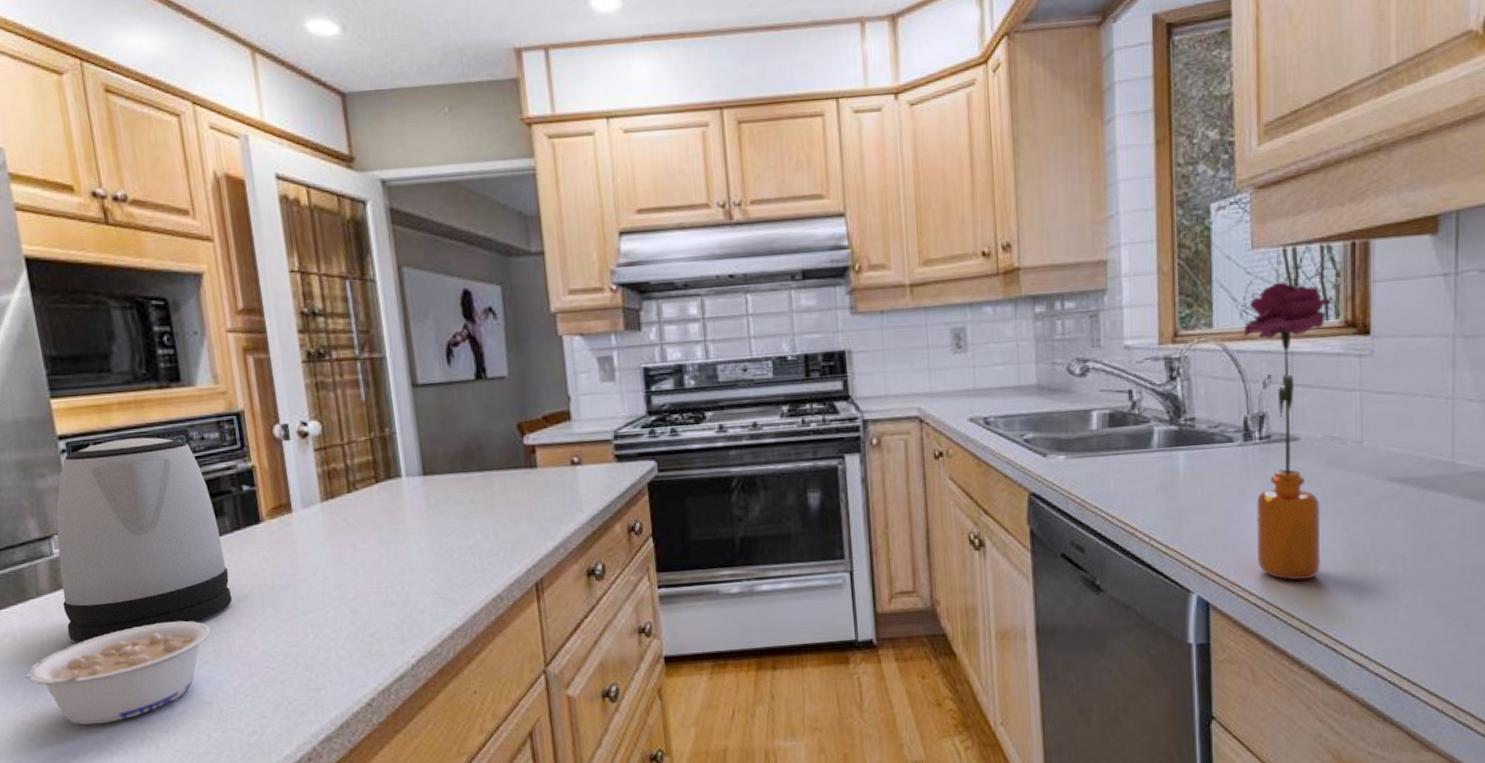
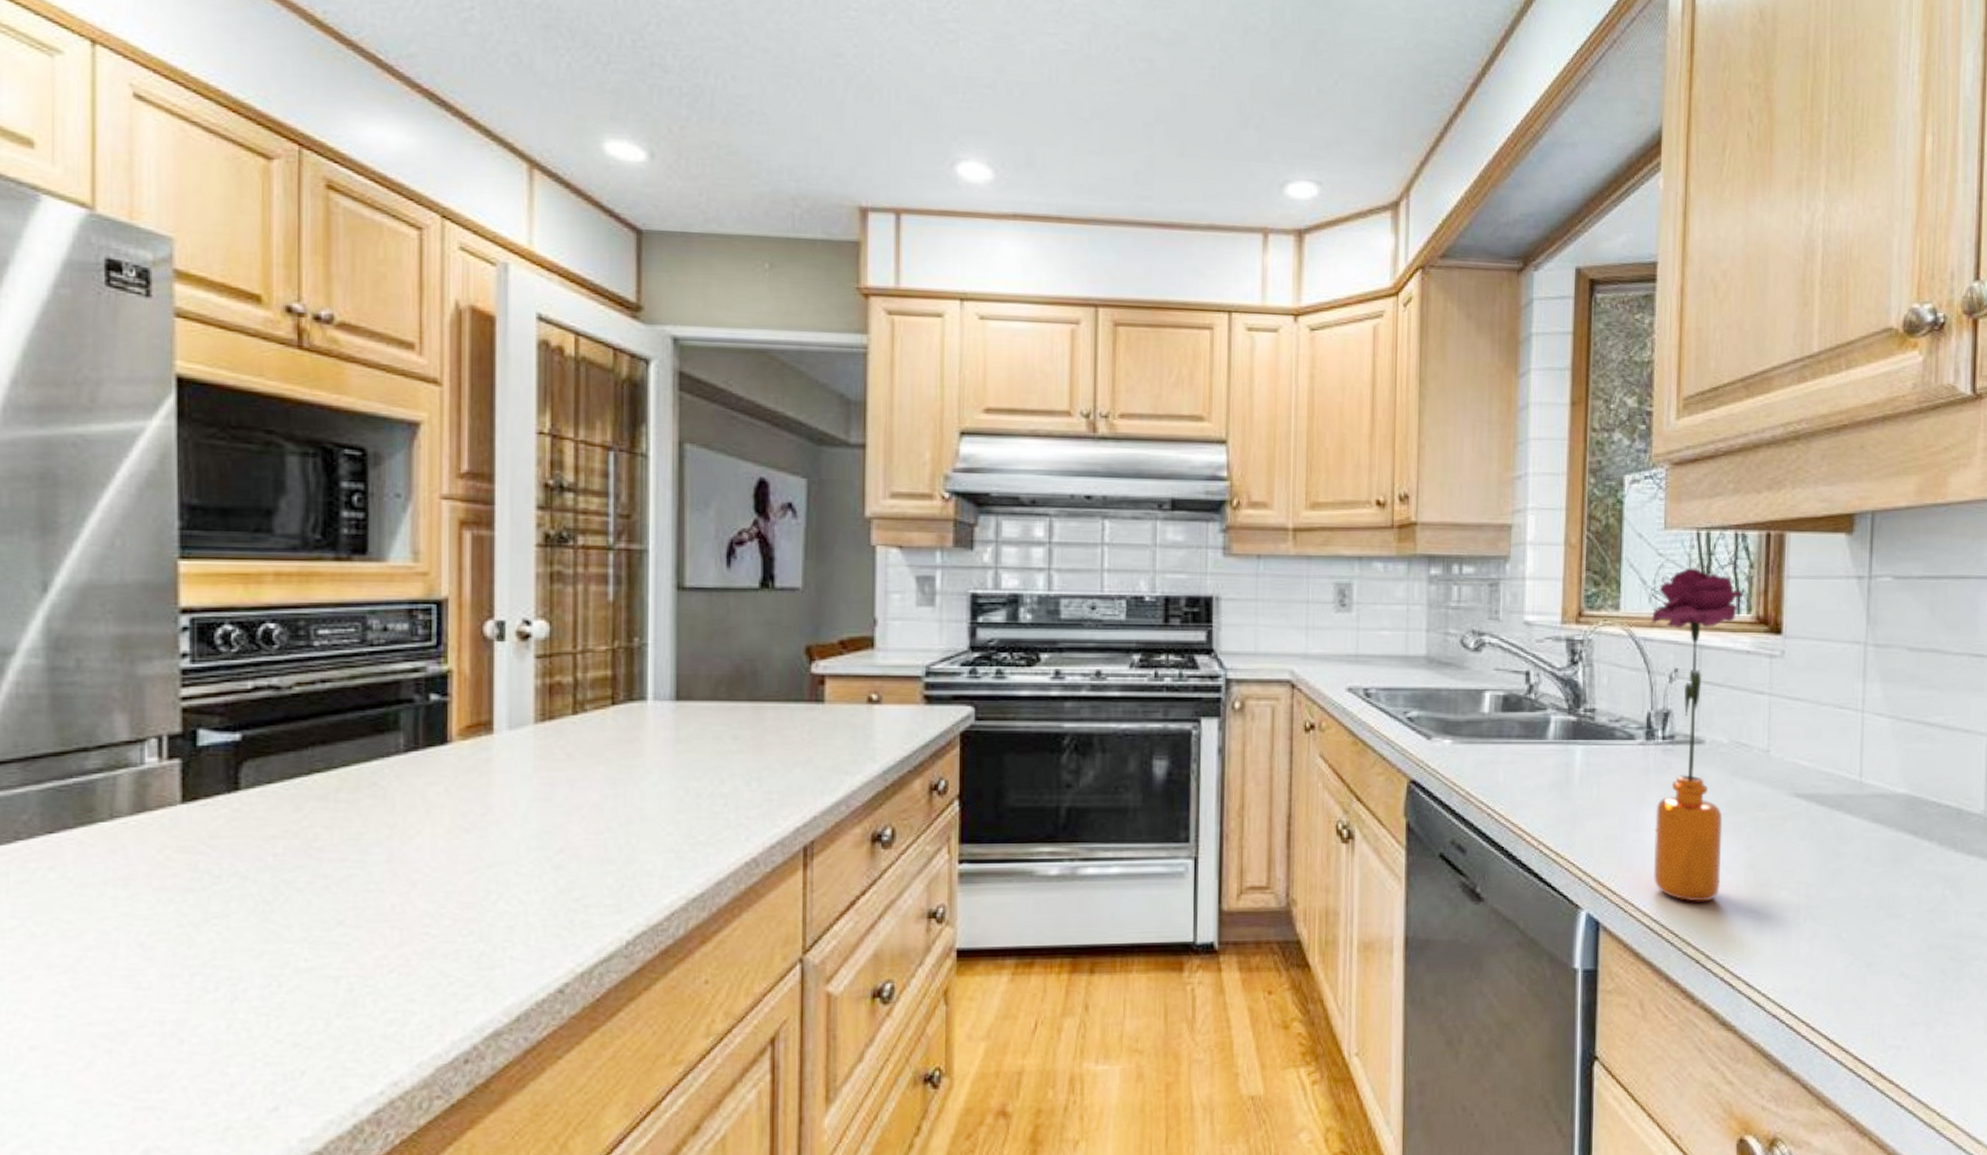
legume: present [26,621,211,725] -> none [73,866,354,1000]
kettle: present [56,437,233,643] -> none [145,620,392,885]

